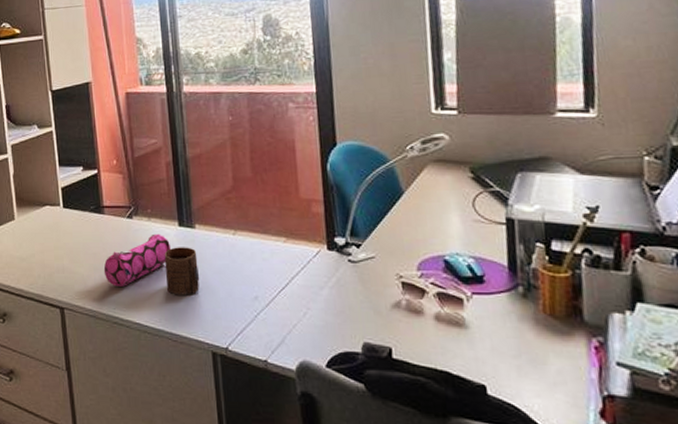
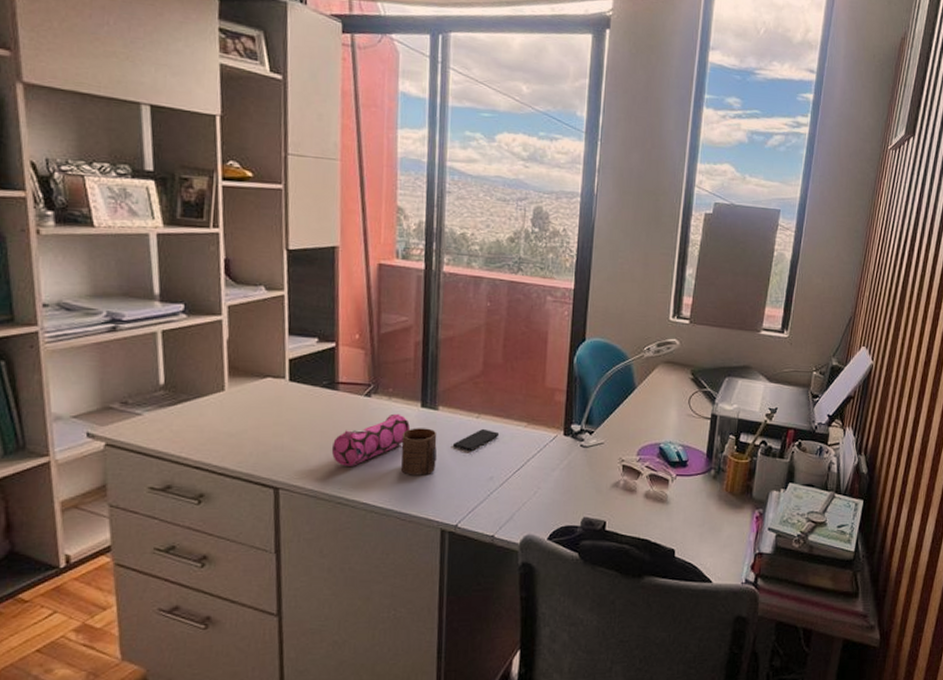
smartphone: none [214,245,259,269] -> present [453,428,500,451]

